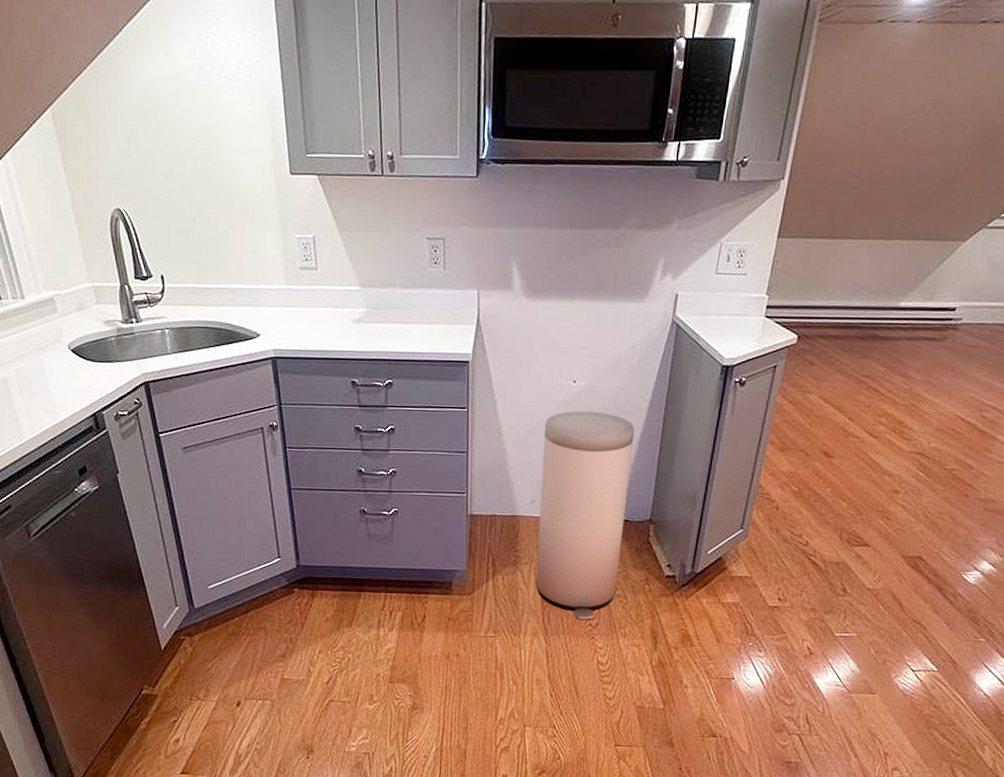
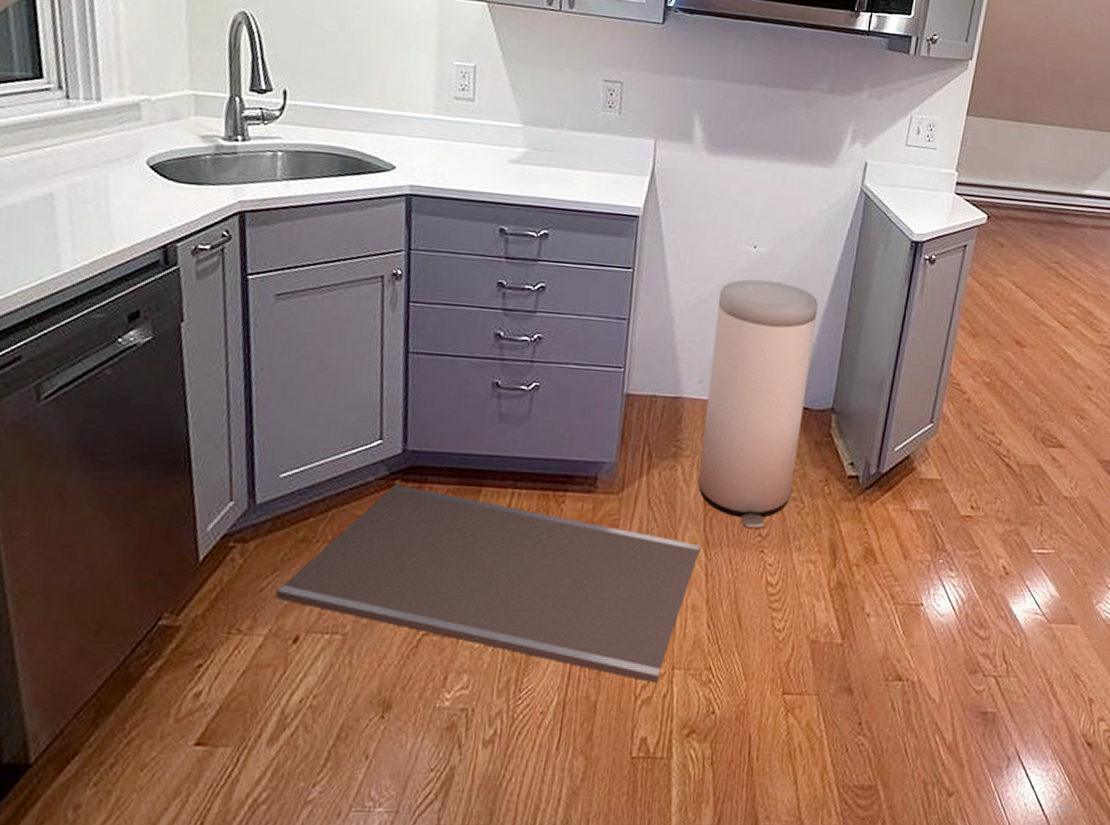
door mat: none [219,592,542,737] -> present [276,485,702,684]

